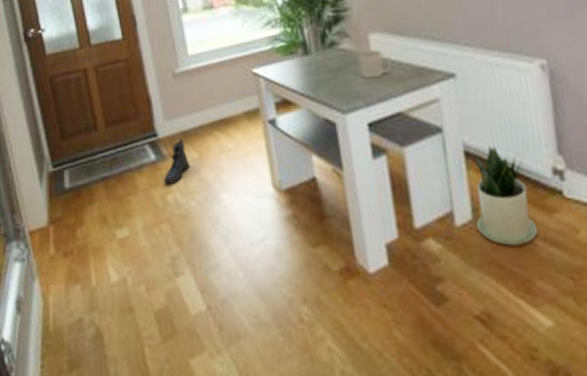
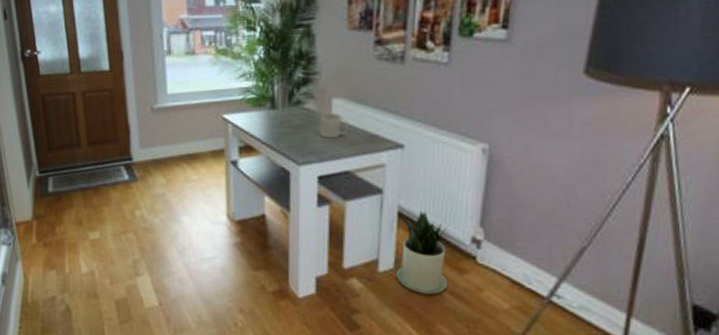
boot: present [163,138,190,183] -> none [133,165,157,201]

